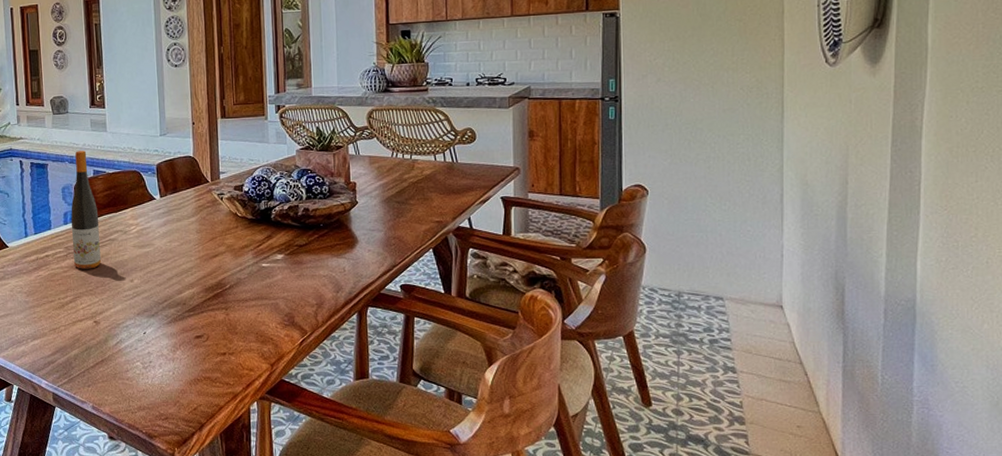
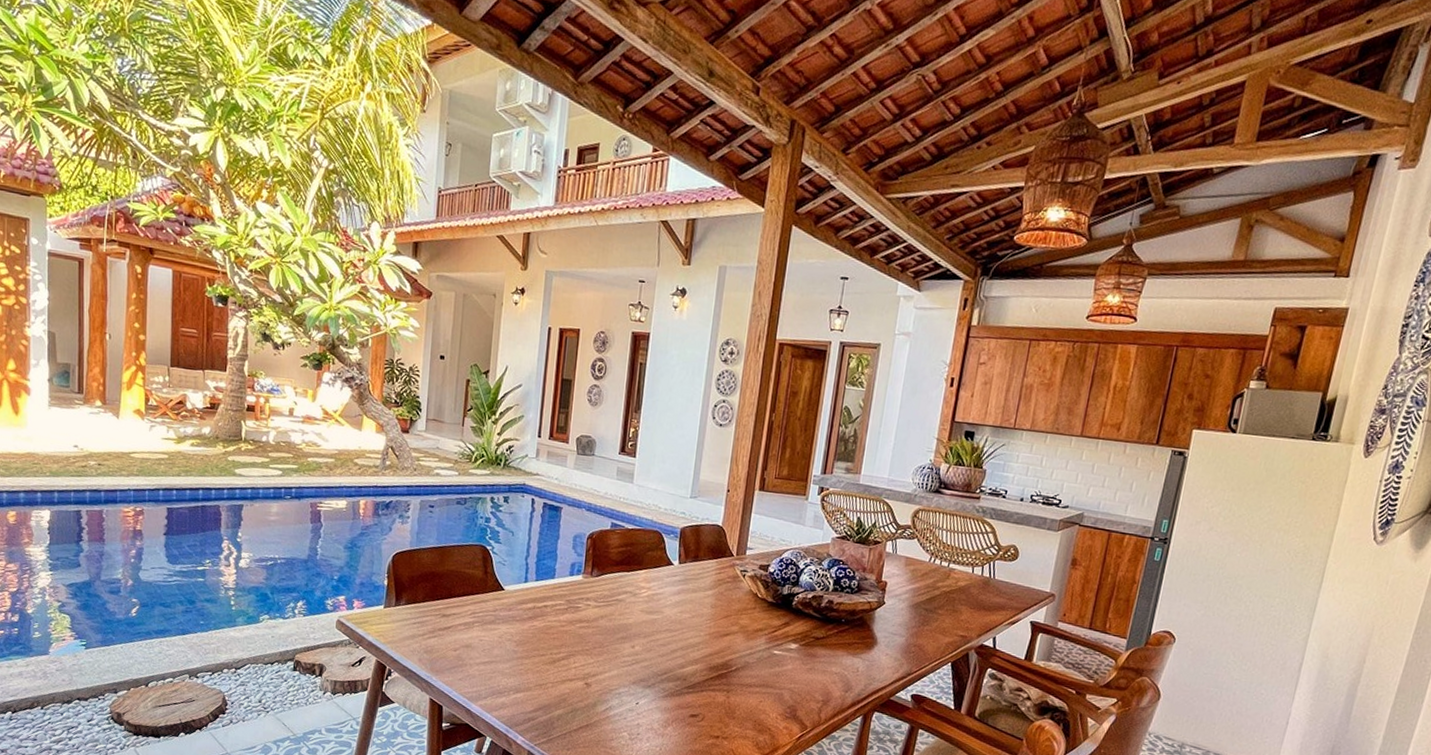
wine bottle: present [71,150,102,269] -> none [573,499,609,628]

